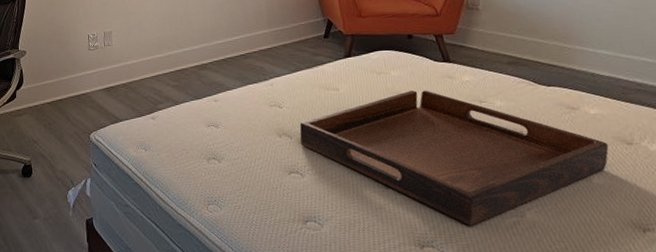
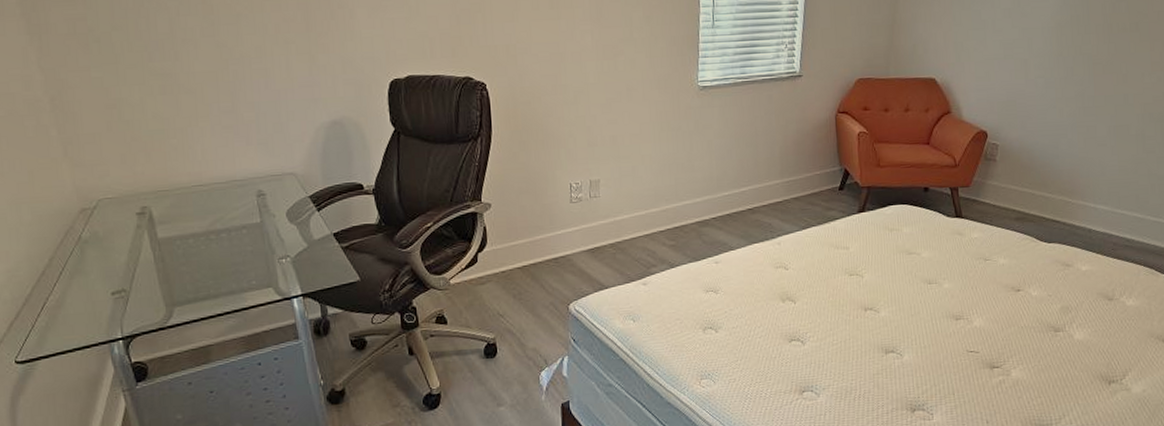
serving tray: present [299,90,609,226] -> none [804,248,1092,387]

